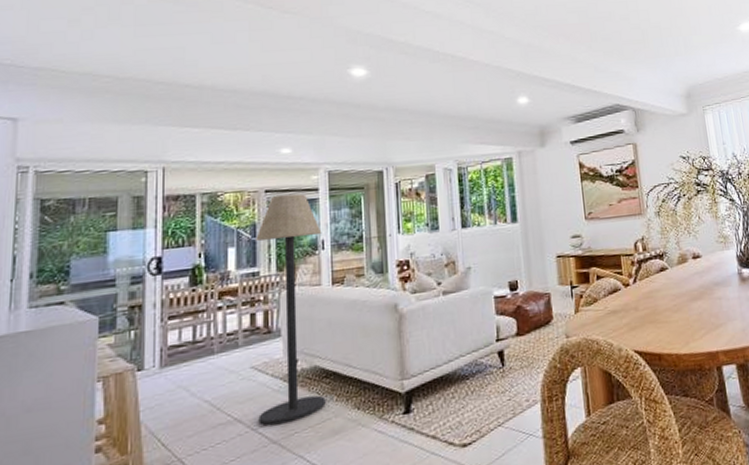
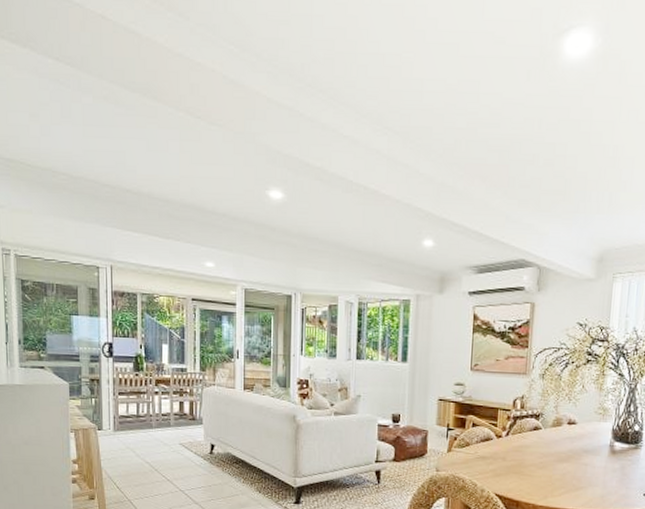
floor lamp: present [256,194,326,426] -> none [184,305,237,491]

